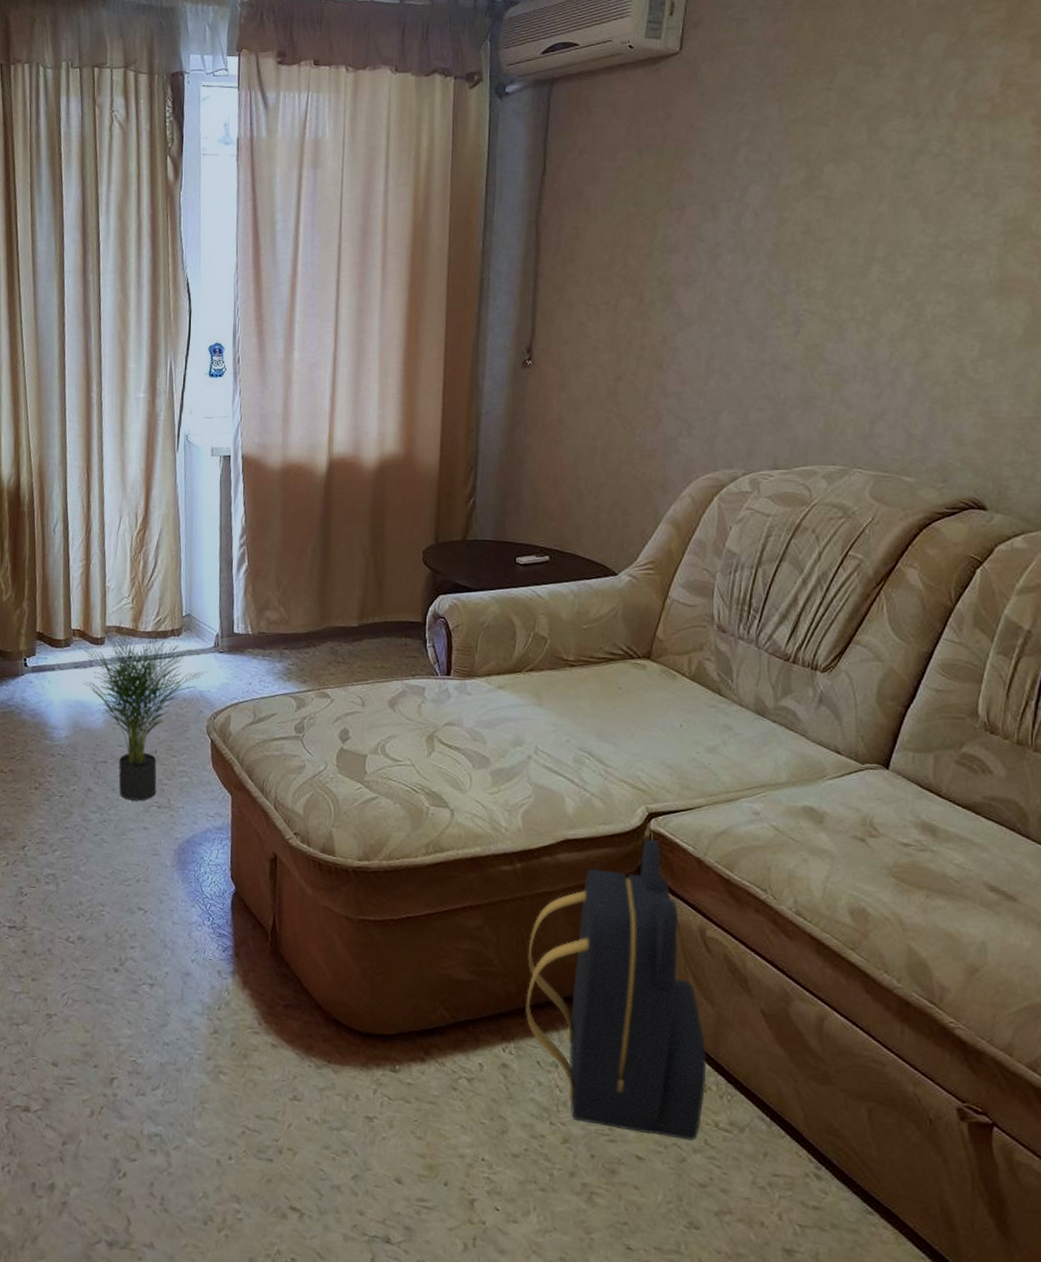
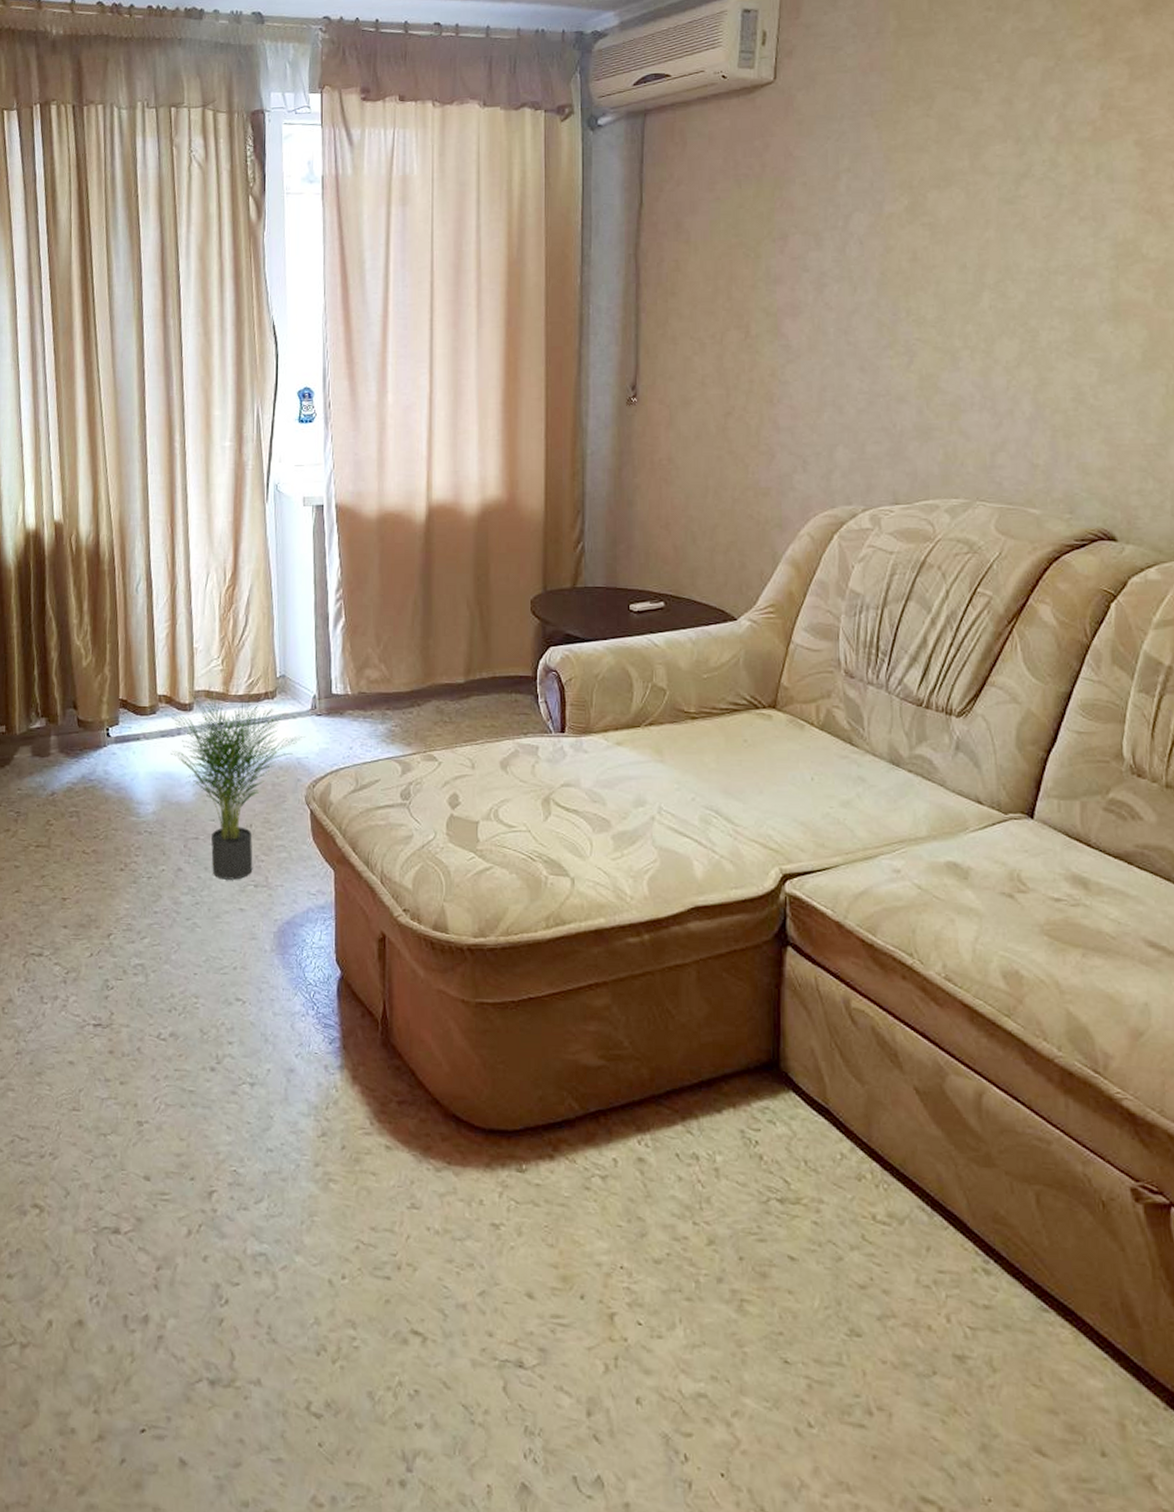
backpack: present [526,839,707,1142] -> none [660,904,861,1238]

